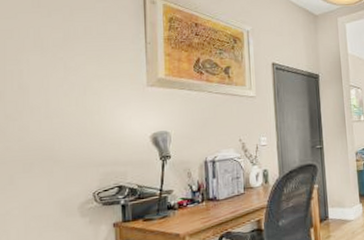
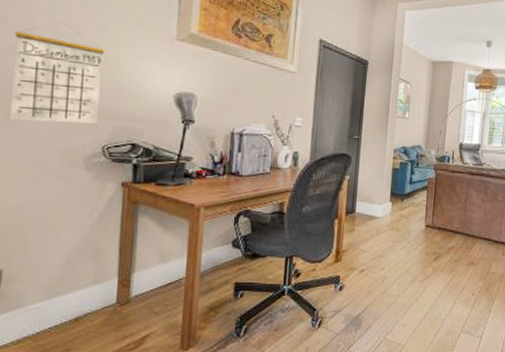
calendar: none [12,88,87,181] -> present [10,22,104,124]

